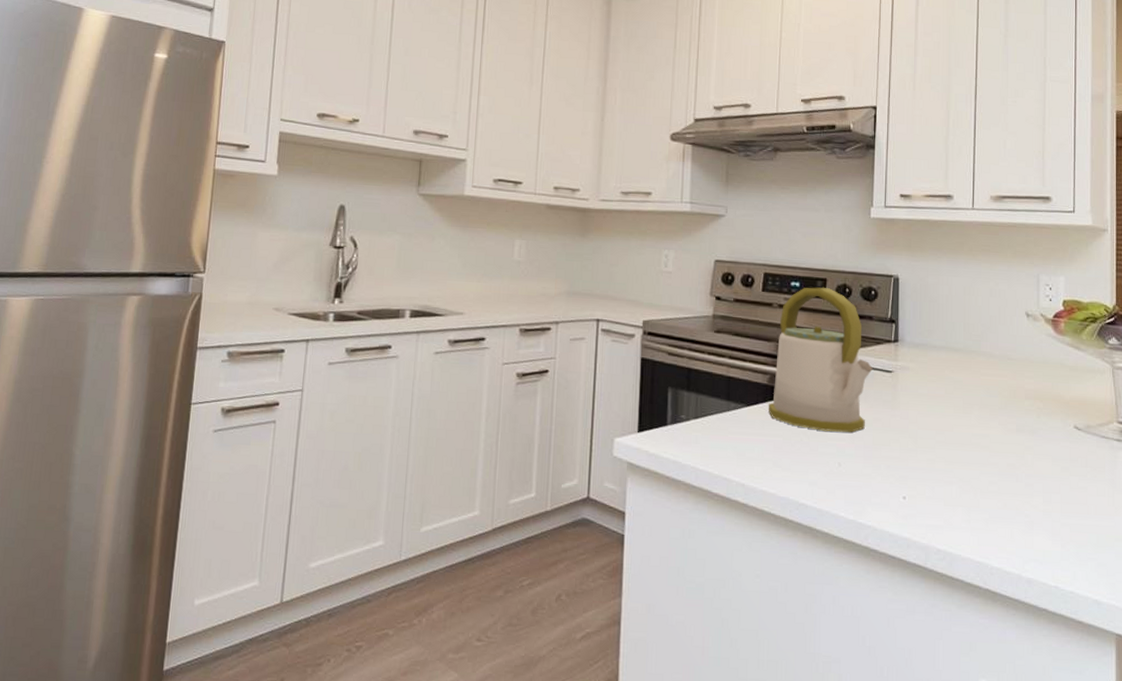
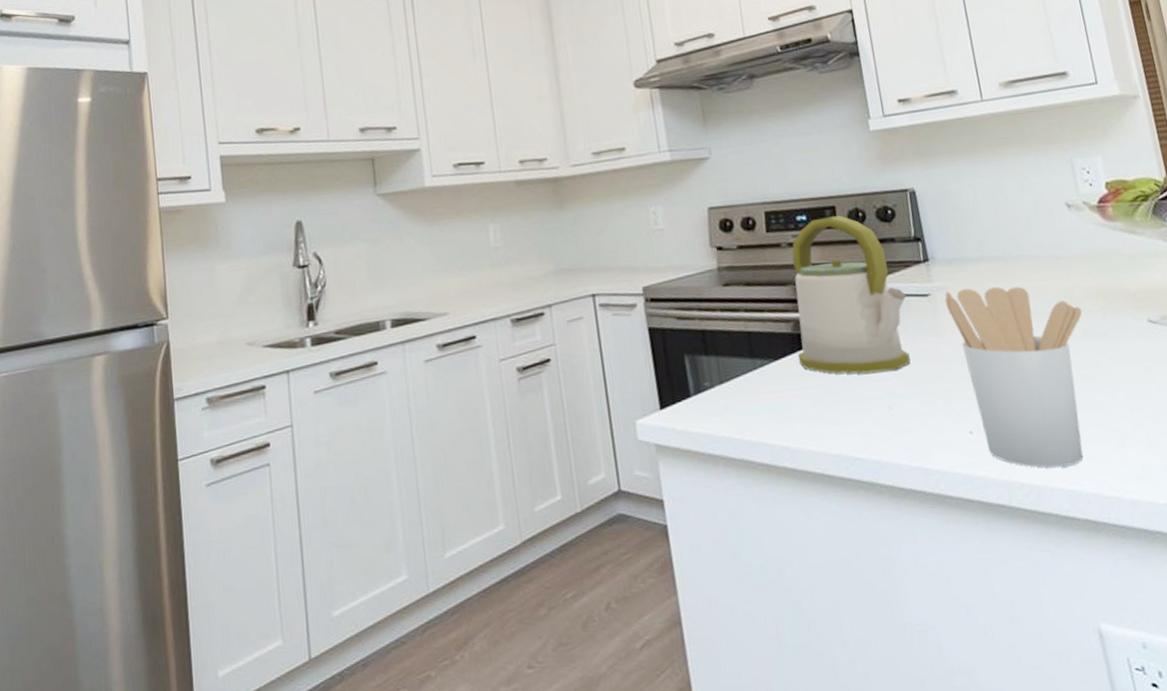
utensil holder: none [905,371,1020,541] -> present [944,286,1084,468]

